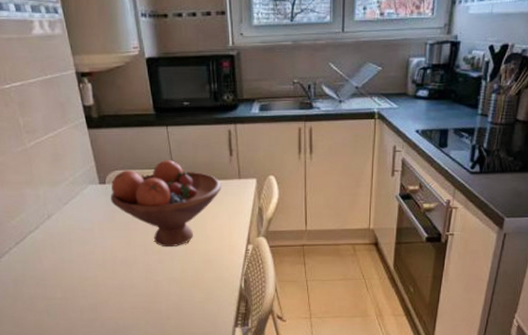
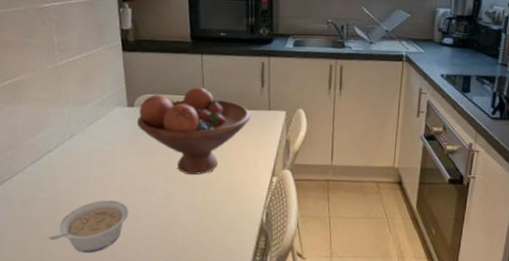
legume: none [41,275,113,325] -> present [48,200,129,253]

